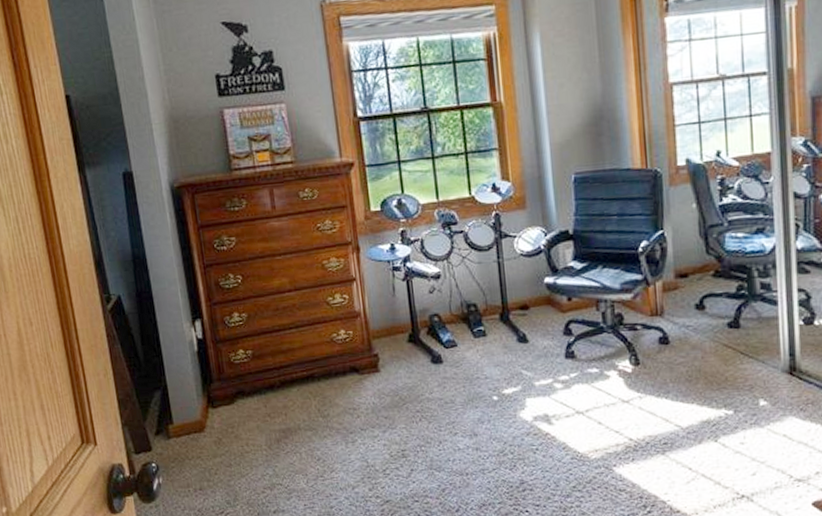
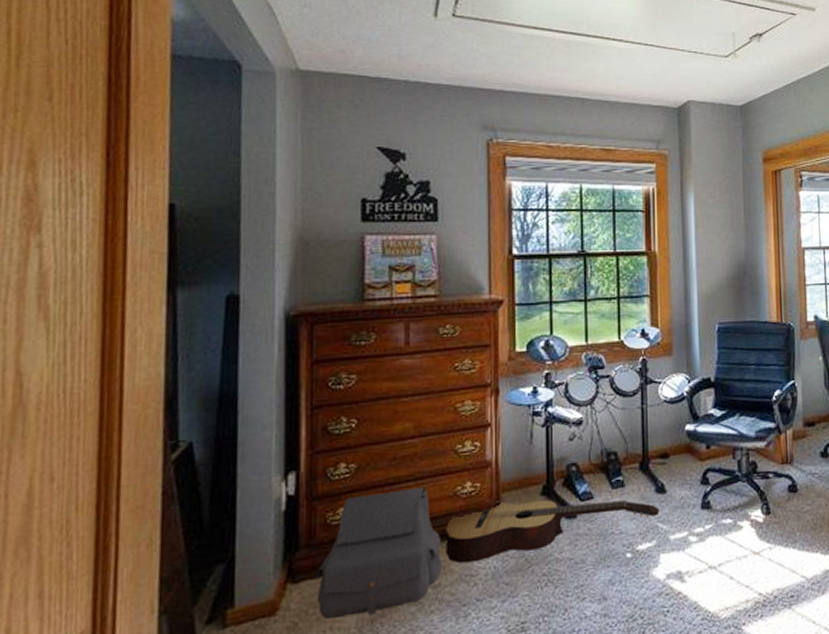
satchel: none [229,333,329,438] -> present [315,486,442,620]
guitar: none [327,346,523,399] -> present [445,500,660,563]

